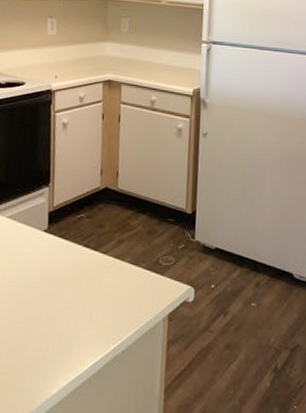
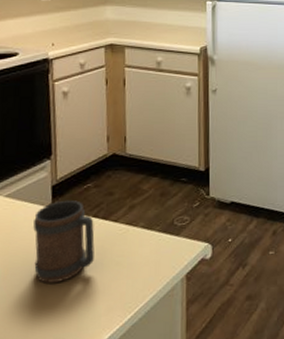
mug: none [29,227,85,305] -> present [33,200,95,283]

